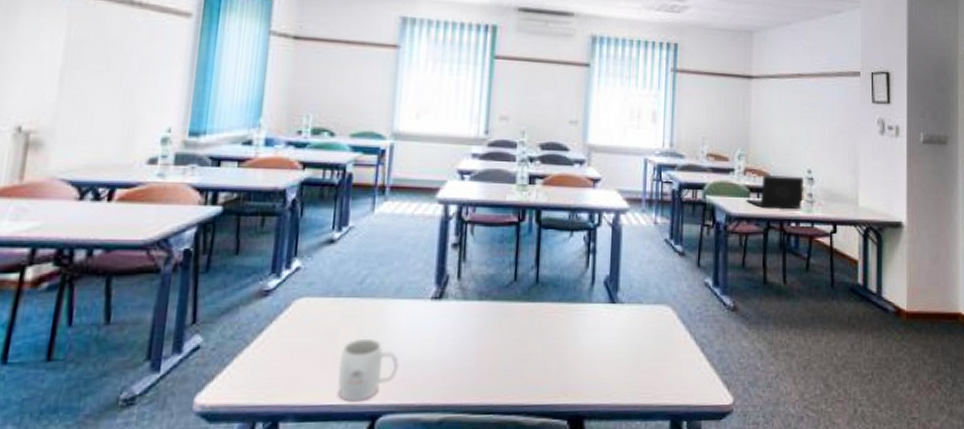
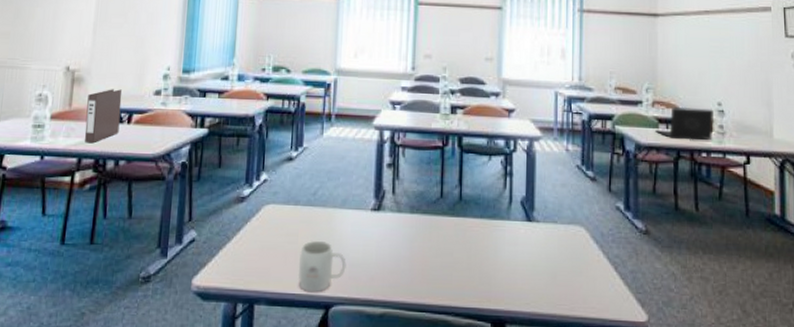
binder: none [42,156,101,228] -> present [85,89,122,144]

